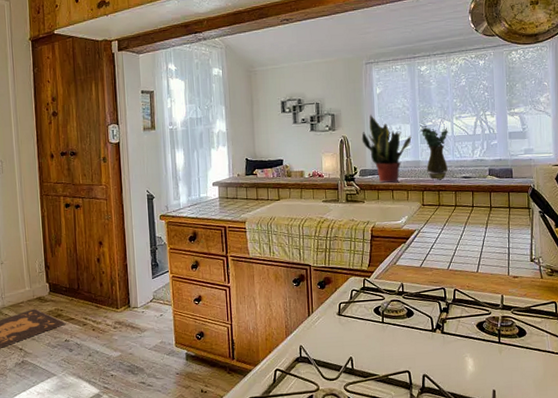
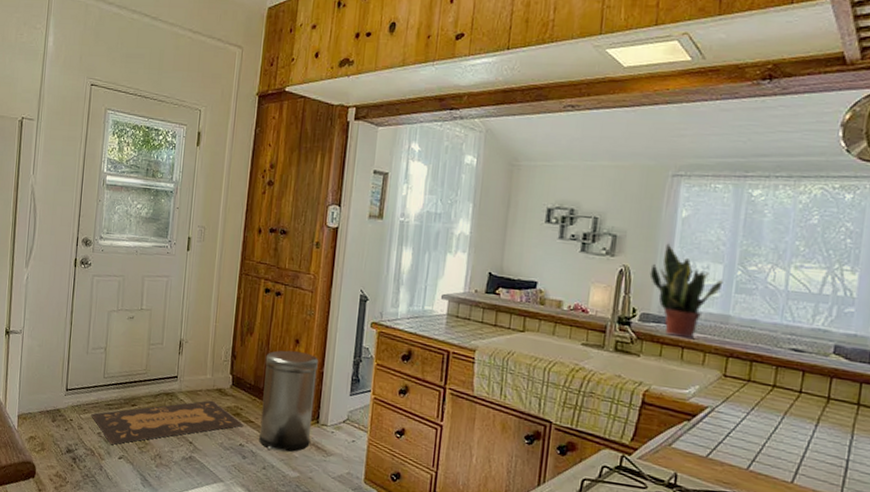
pedal bin: none [75,251,126,340] -> present [259,350,318,453]
vase: present [420,125,448,180] -> none [738,268,780,347]

